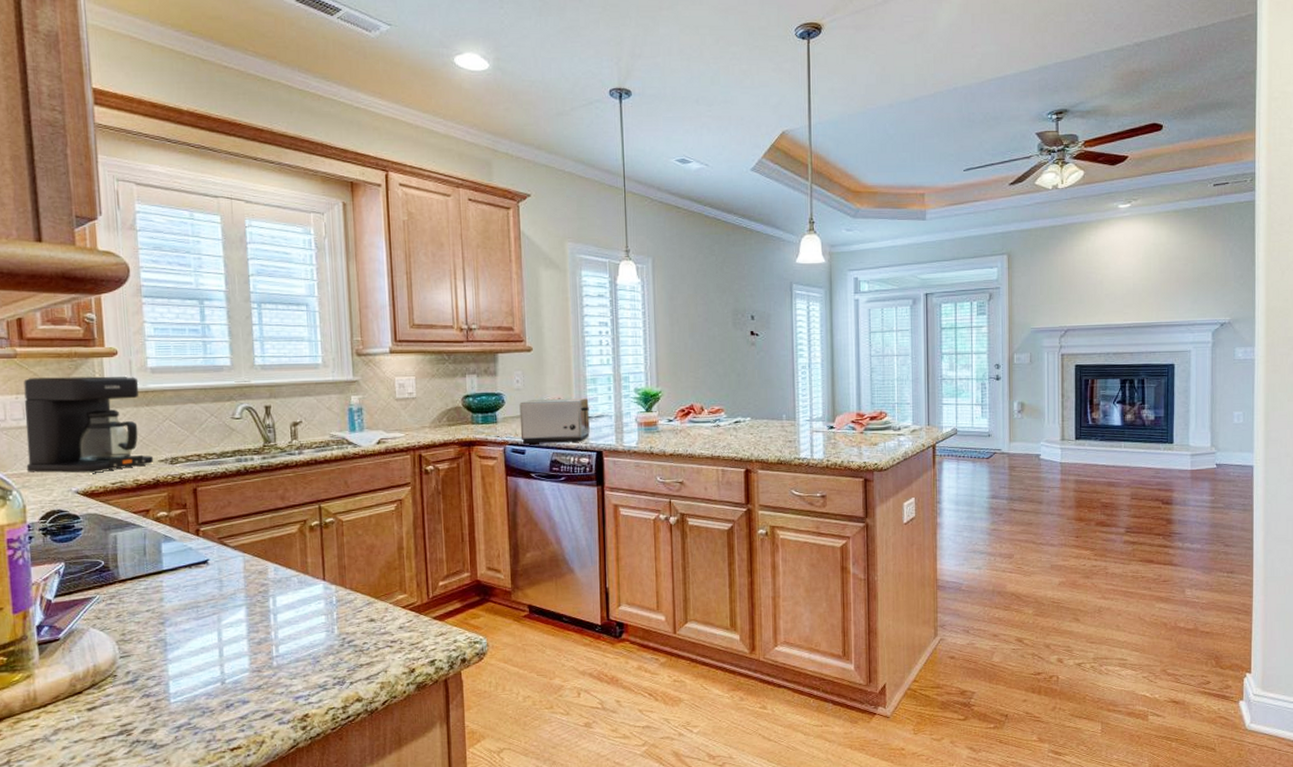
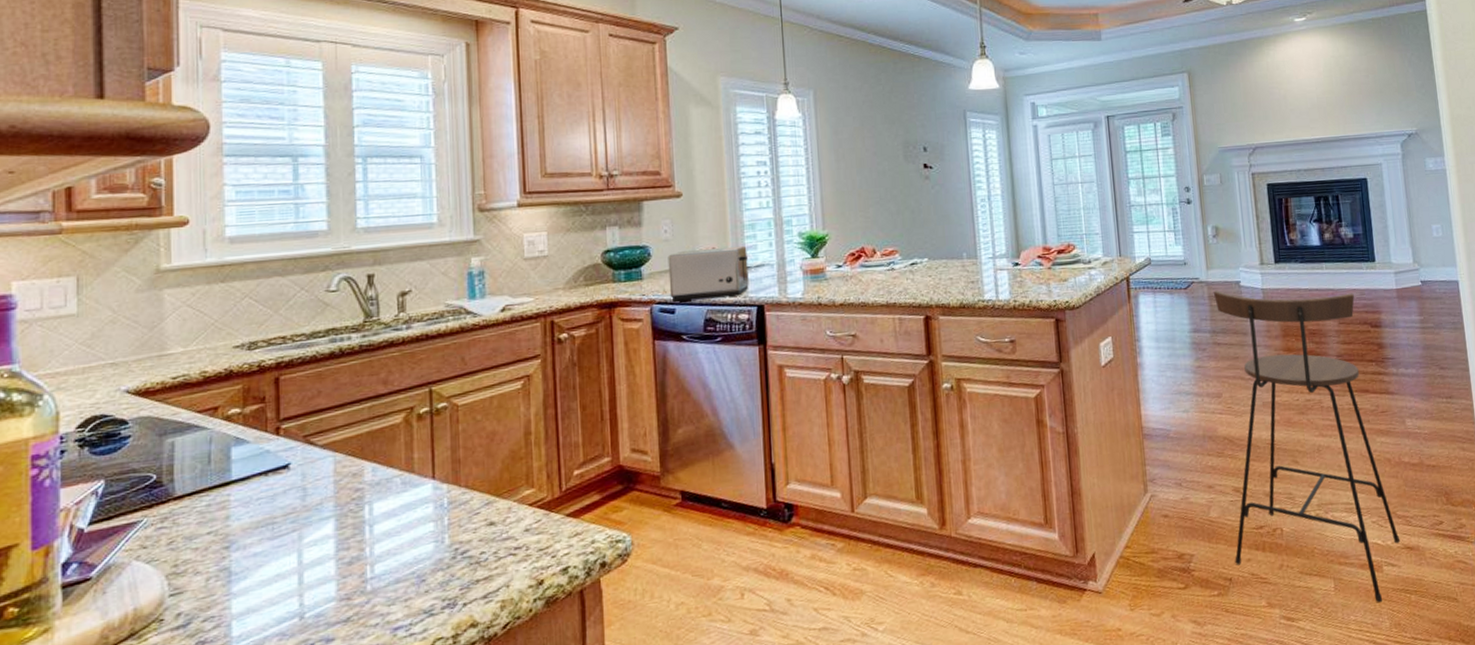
coffee maker: present [24,376,154,474] -> none [64,249,227,371]
bar stool: none [1012,461,1168,747] -> present [1213,290,1401,603]

